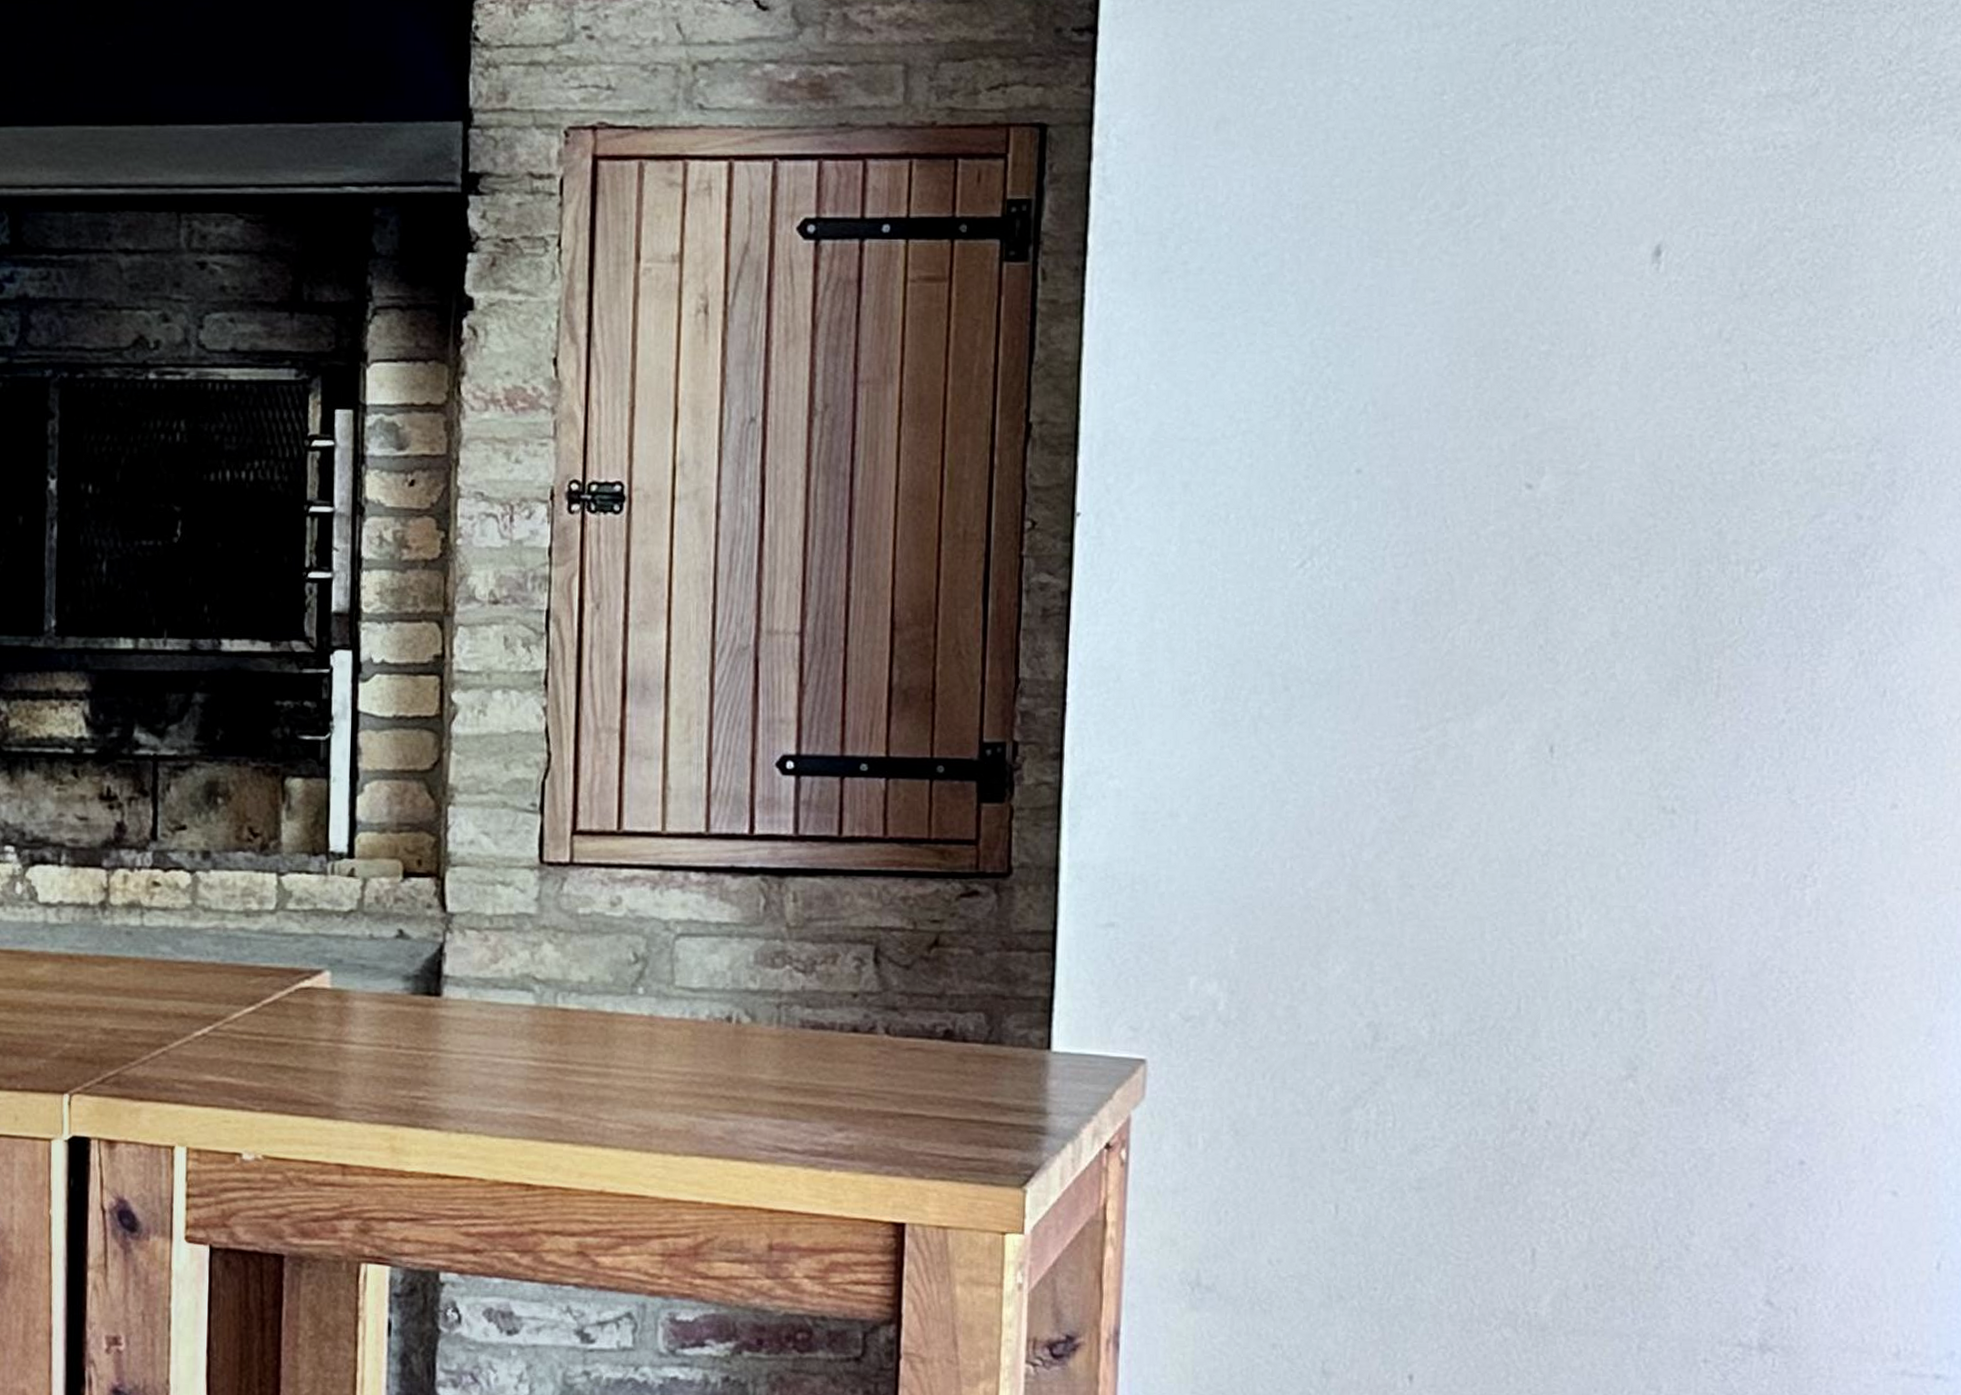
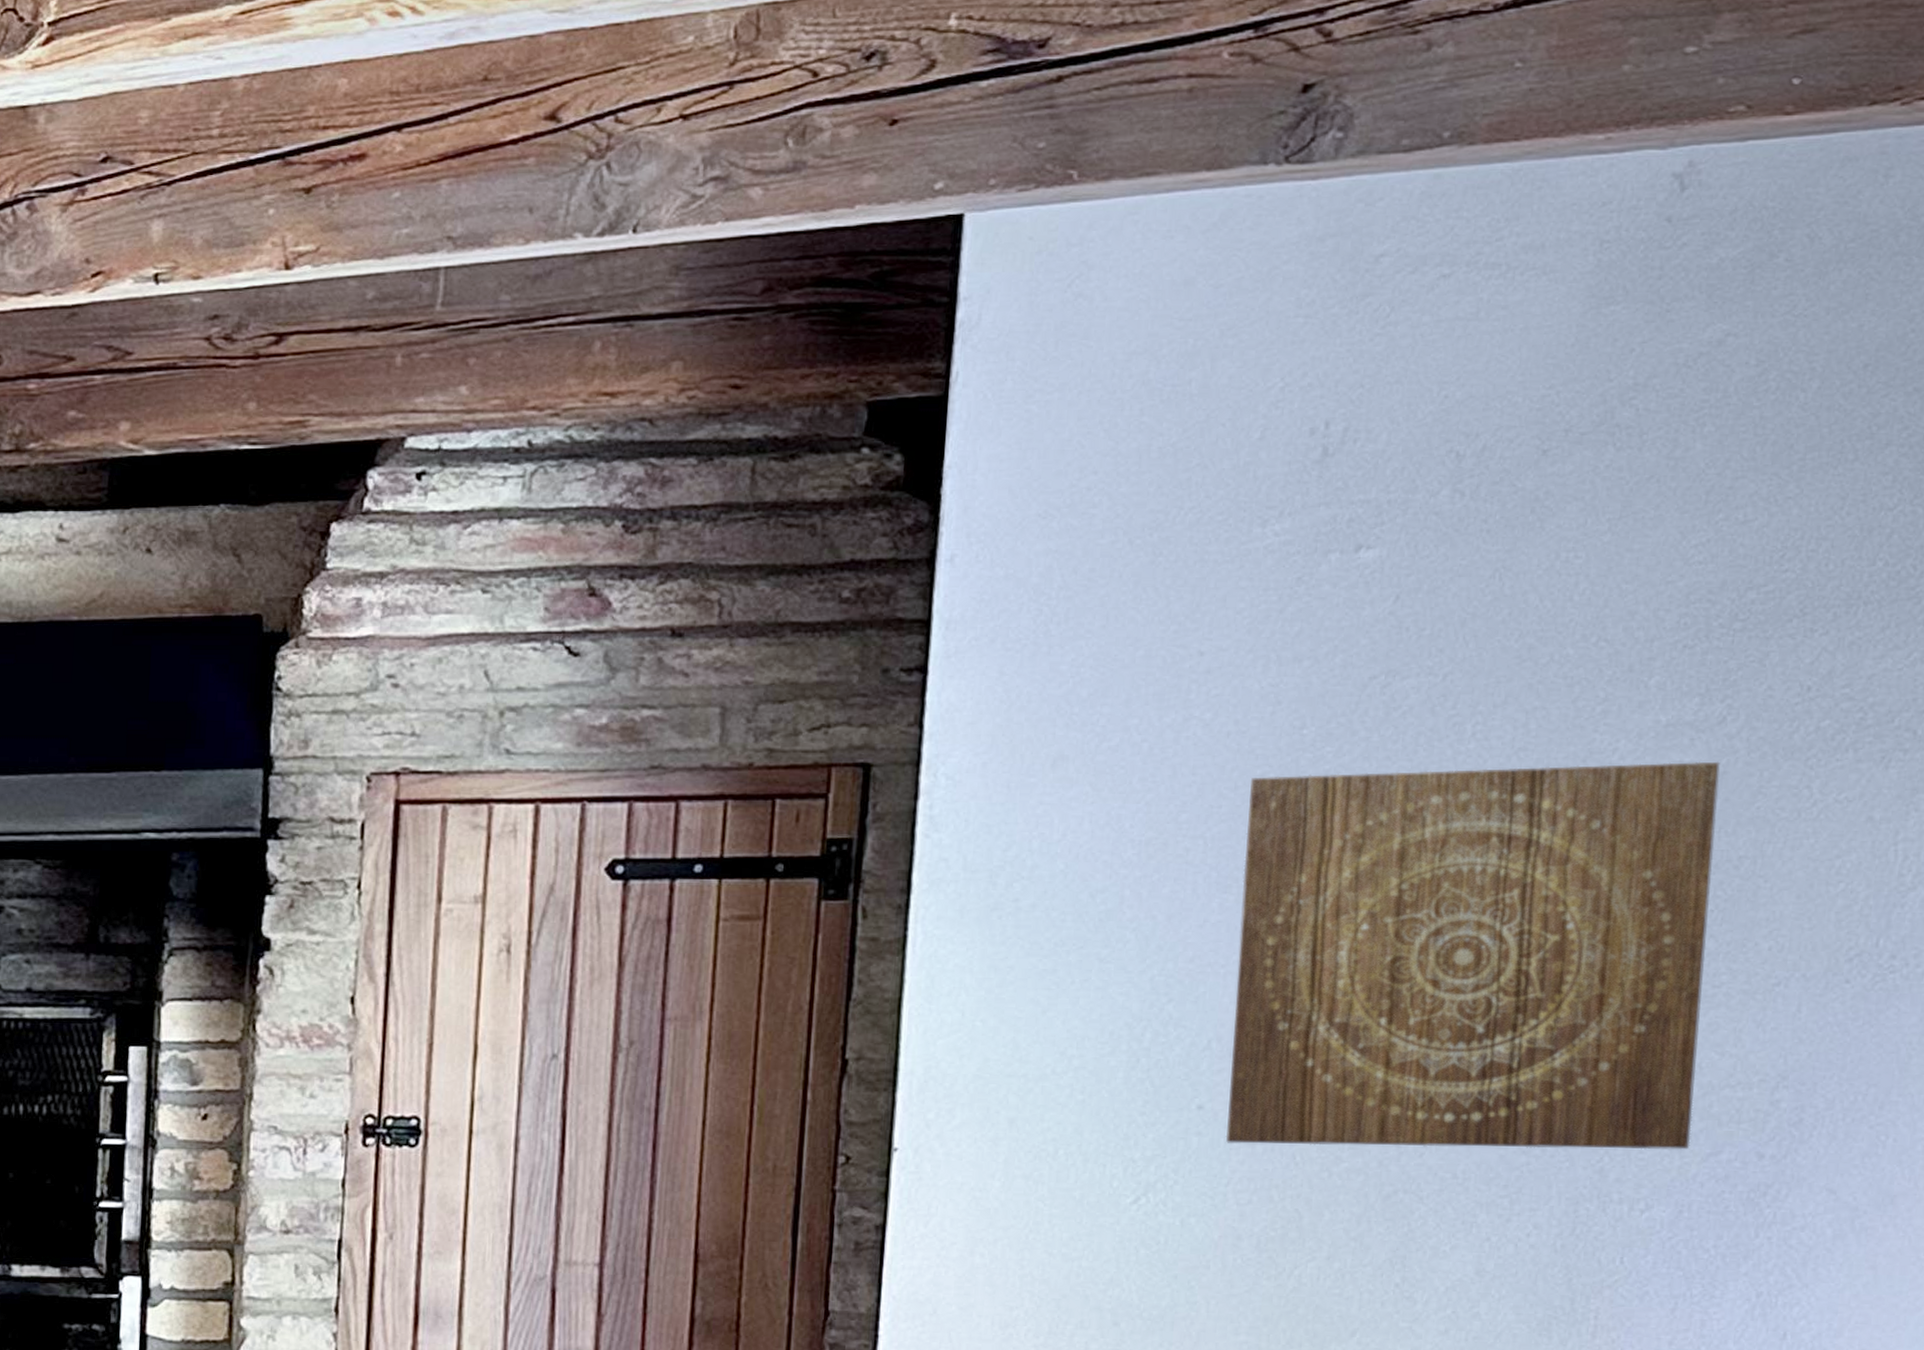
wall art: none [1382,132,1814,512] -> present [1225,761,1720,1150]

